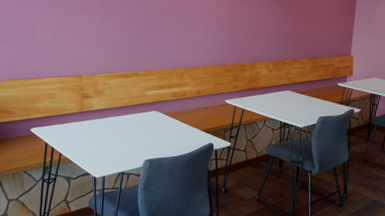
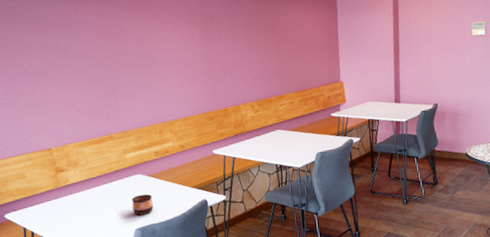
cup: none [145,129,165,149] -> present [132,193,154,216]

